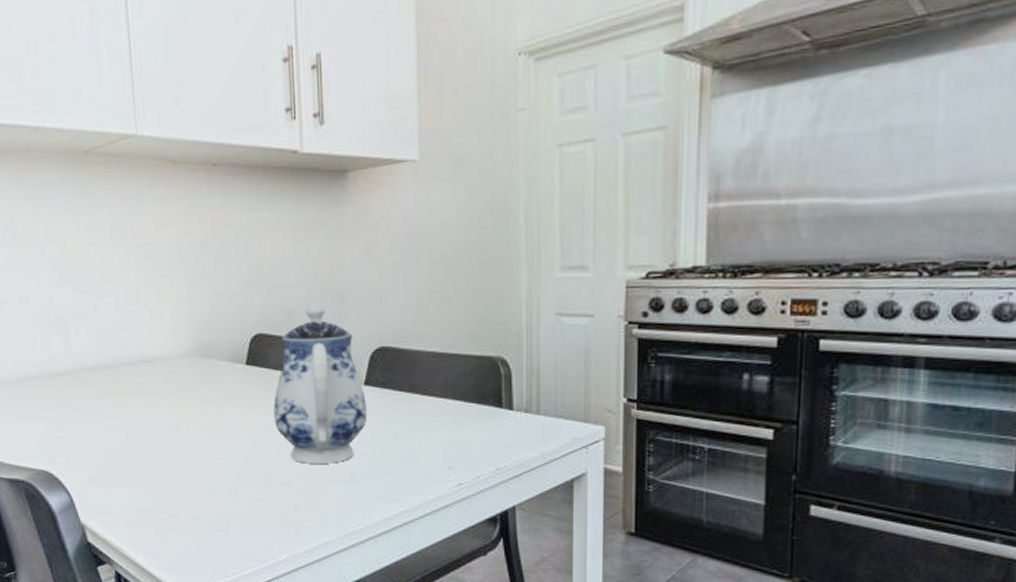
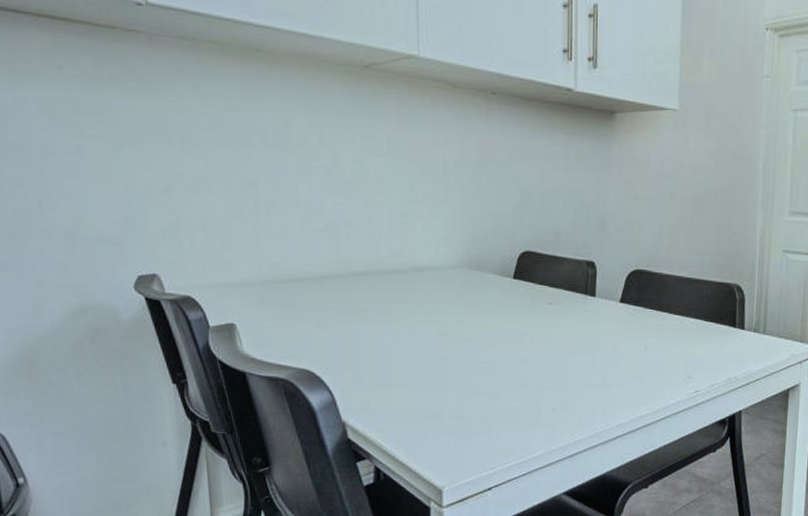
teapot: present [273,302,368,464] -> none [536,226,622,371]

